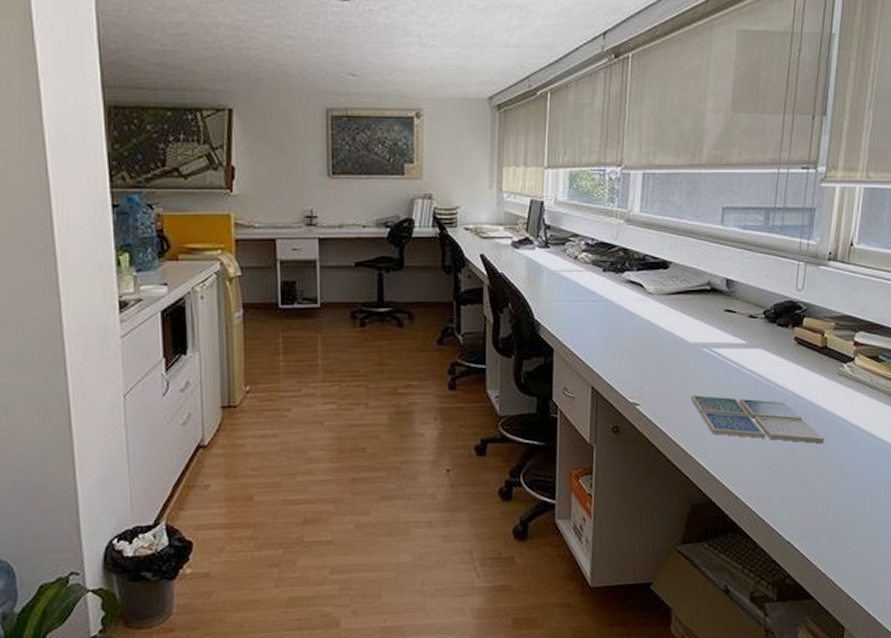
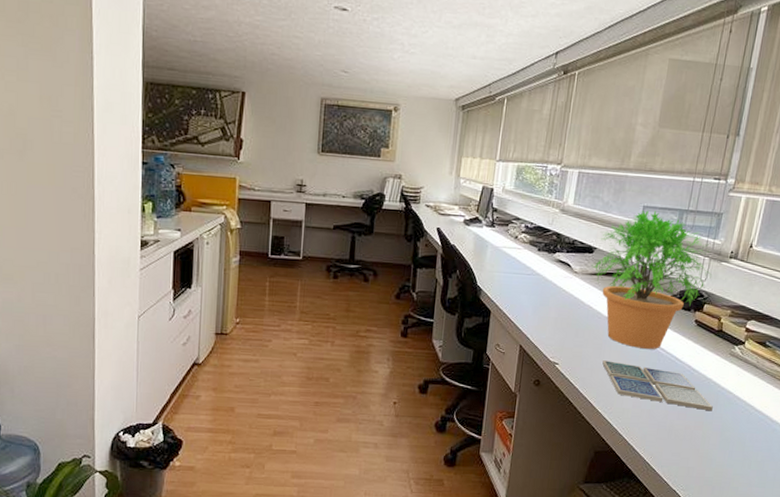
potted plant: none [667,212,809,377] -> present [591,210,712,349]

